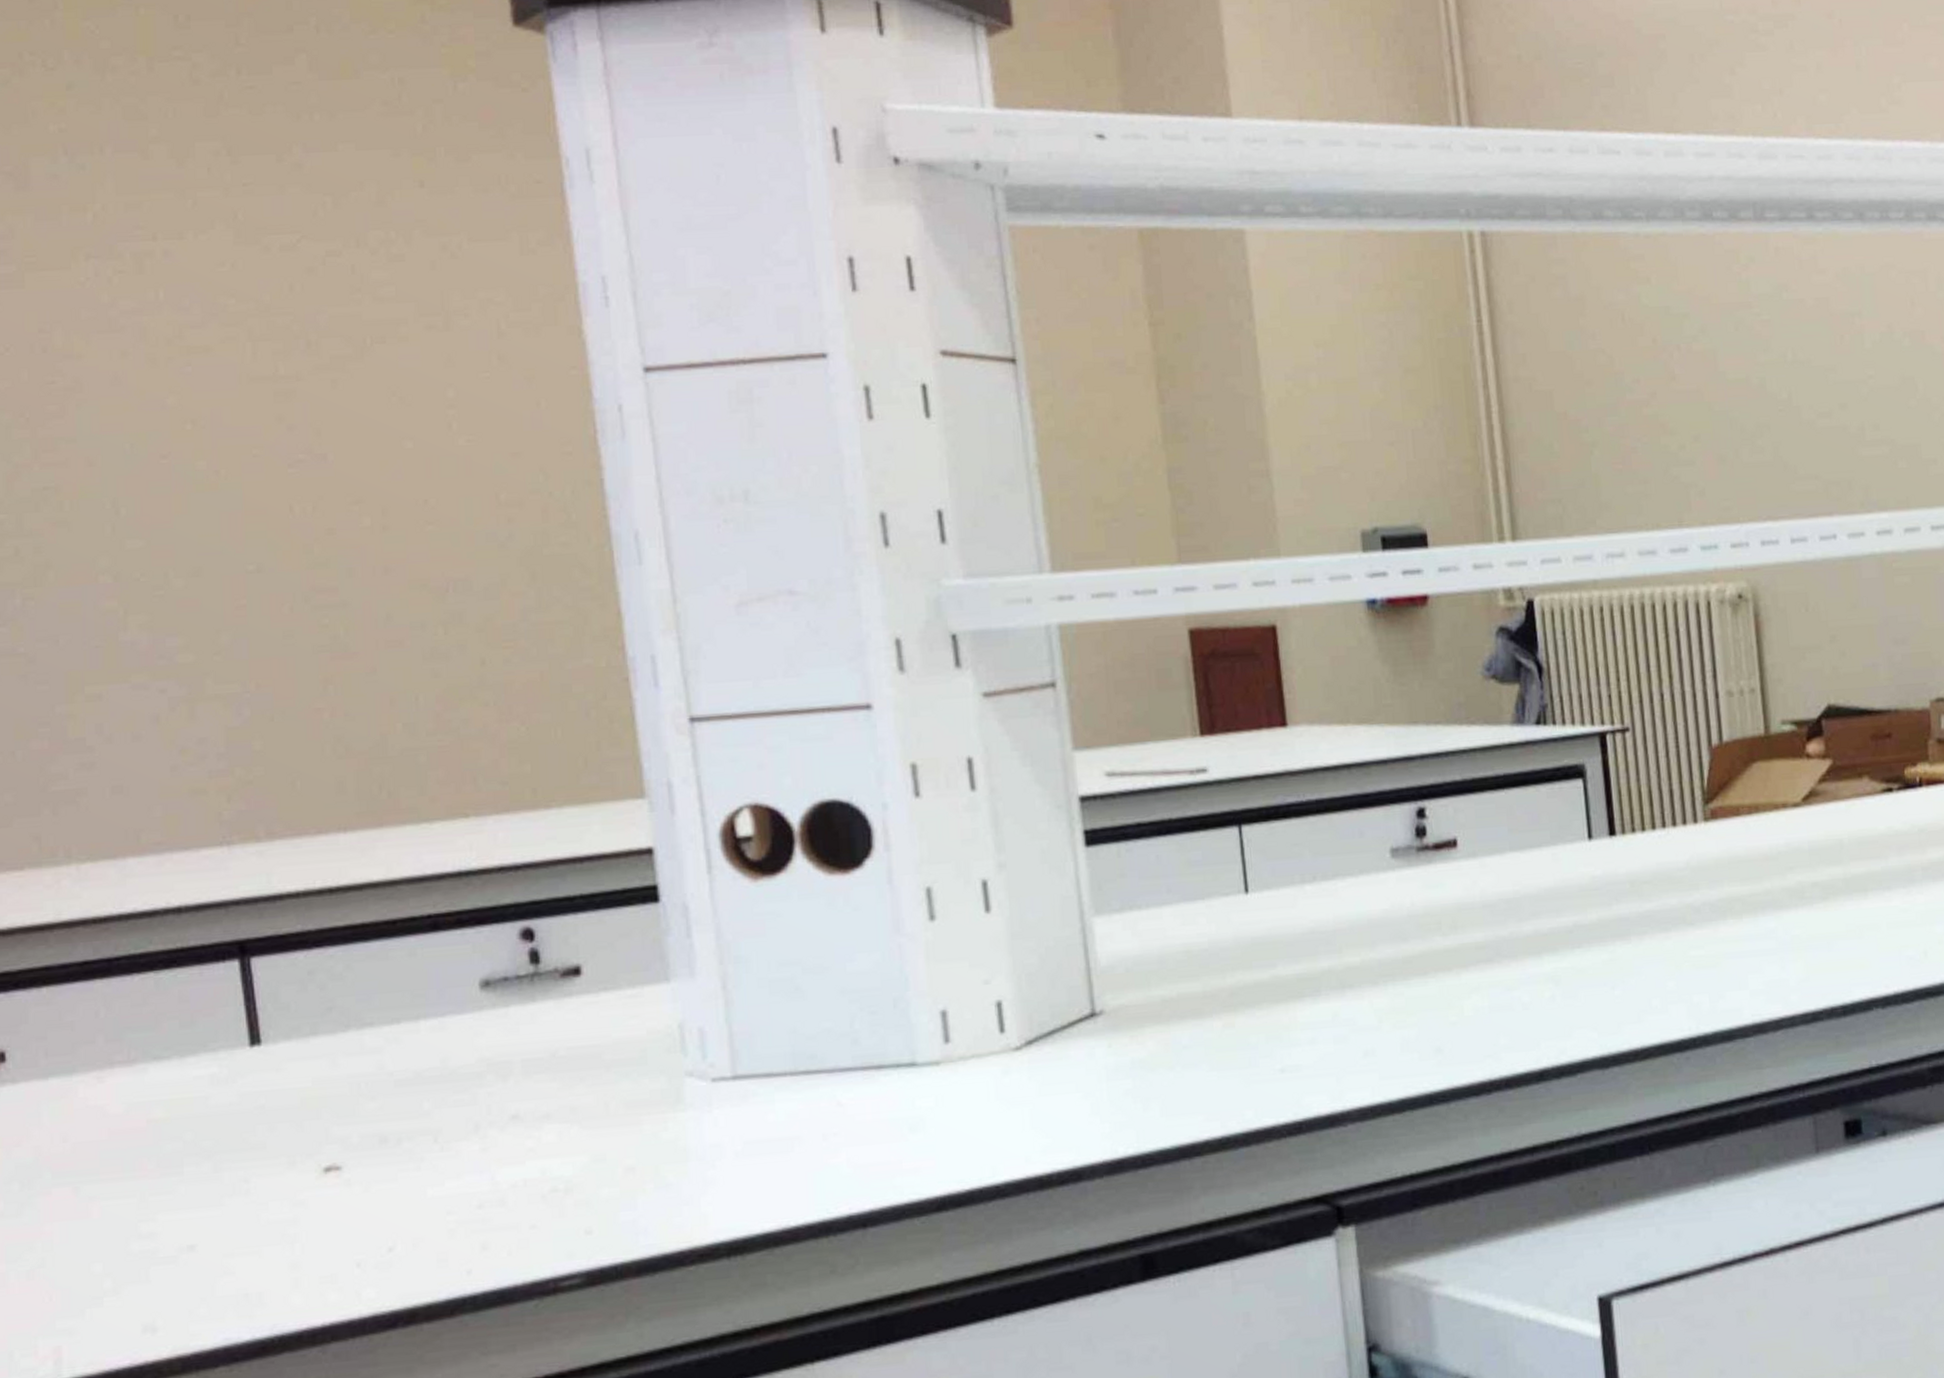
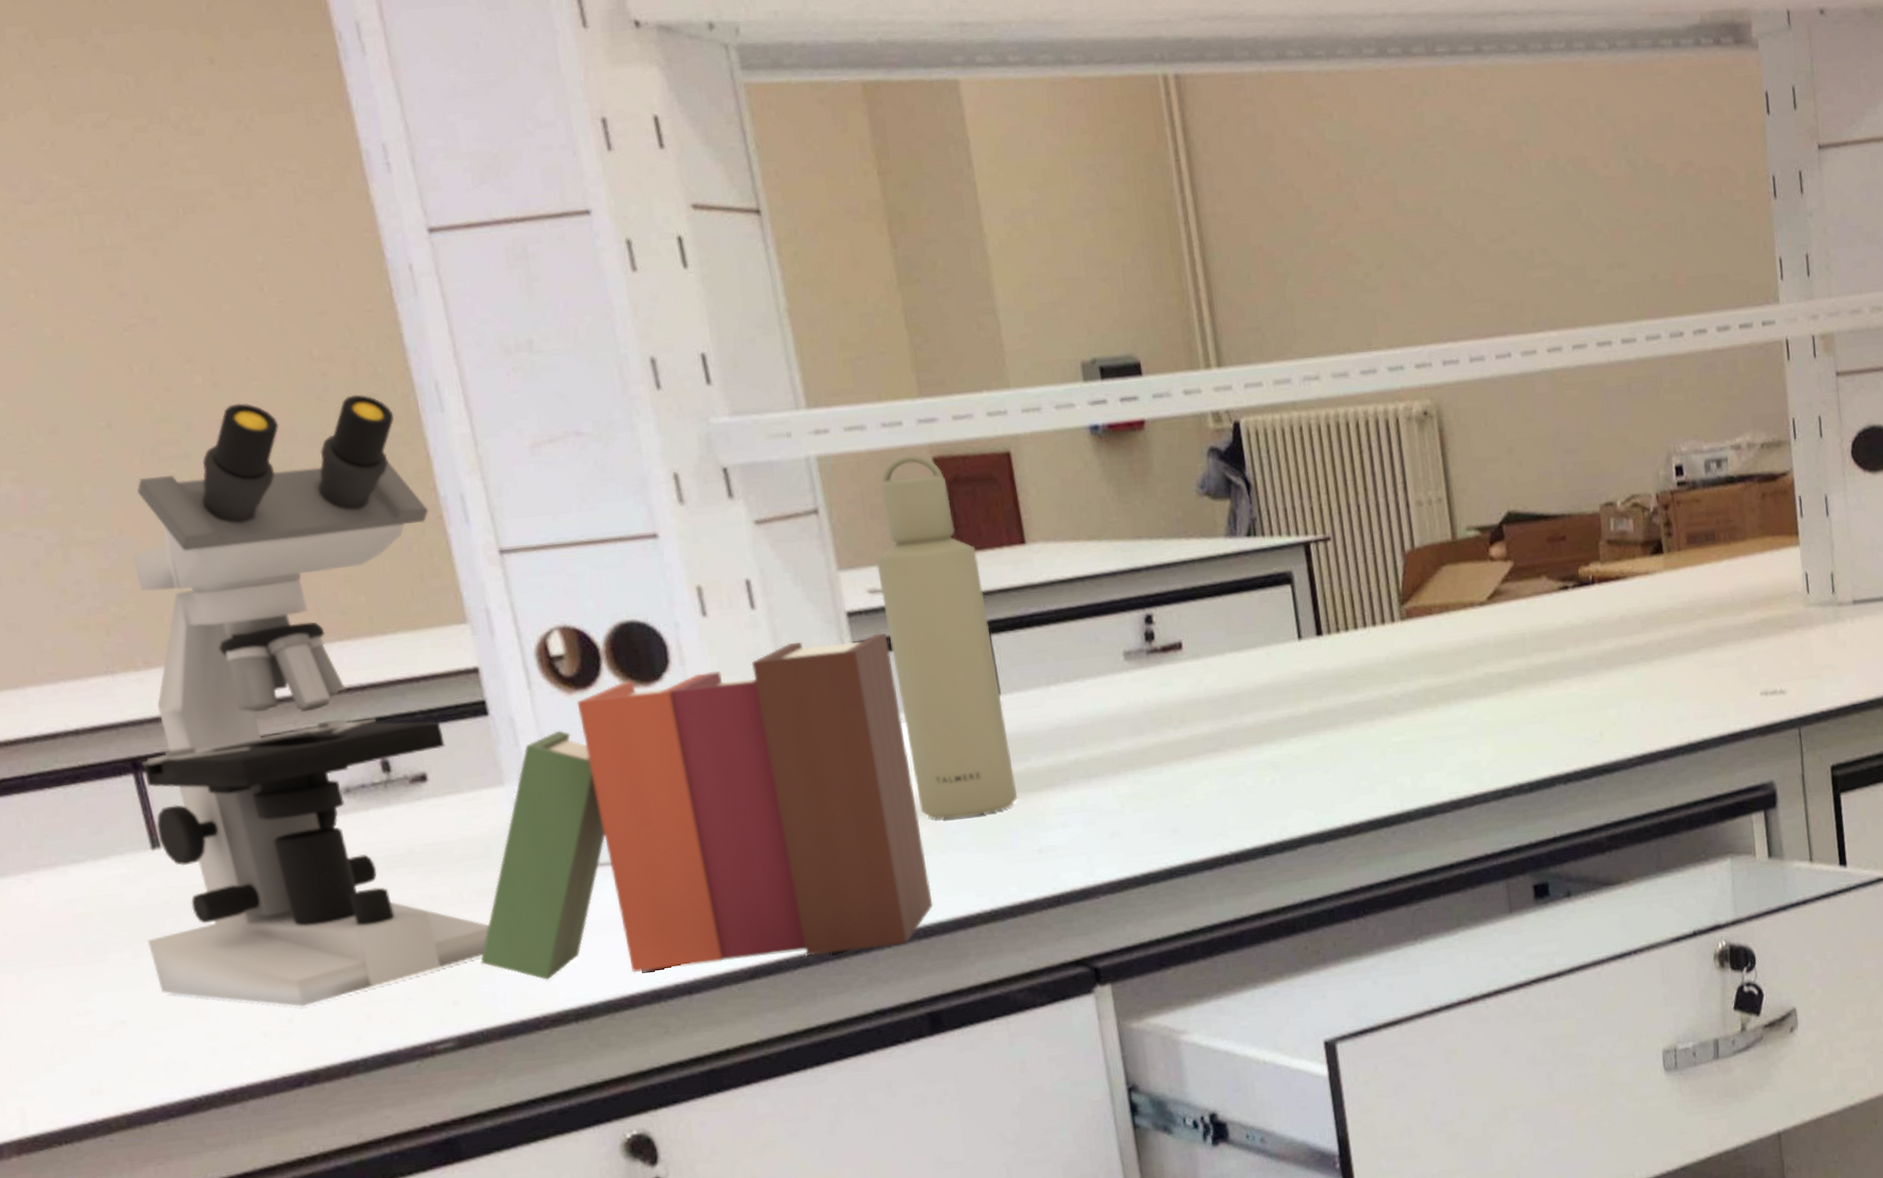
microscope: none [232,543,636,1233] -> present [132,394,489,1007]
books: none [622,820,1155,1208] -> present [480,632,934,980]
bottle: none [1116,626,1260,1031] -> present [875,455,1017,819]

